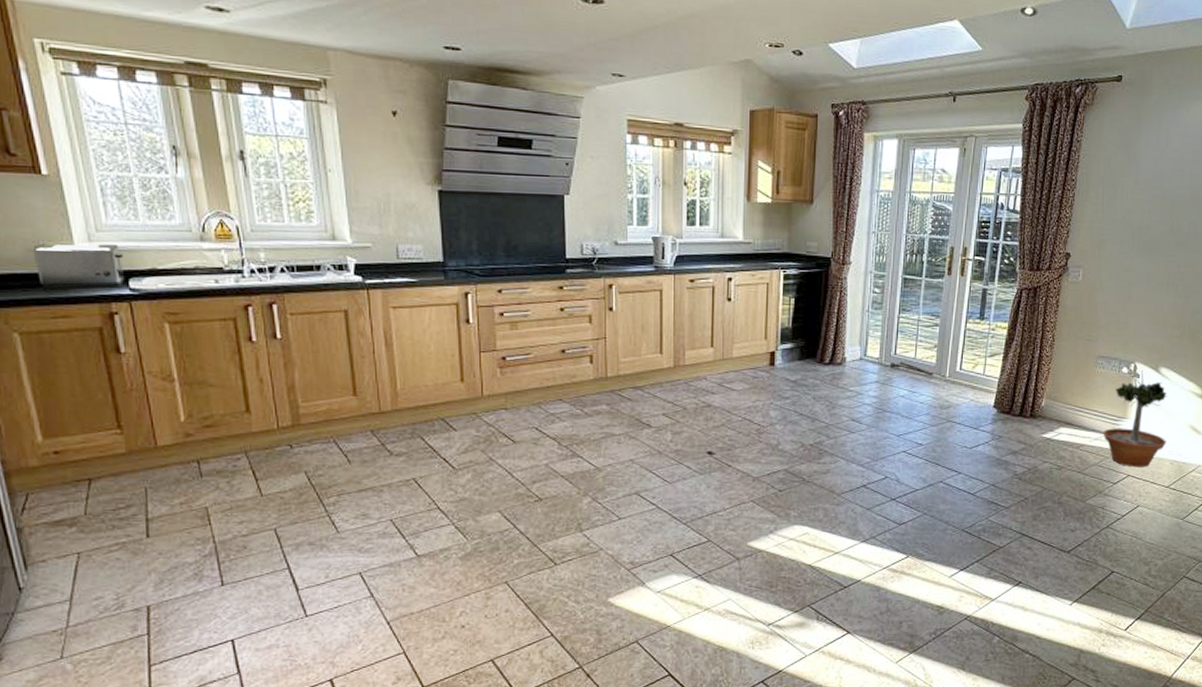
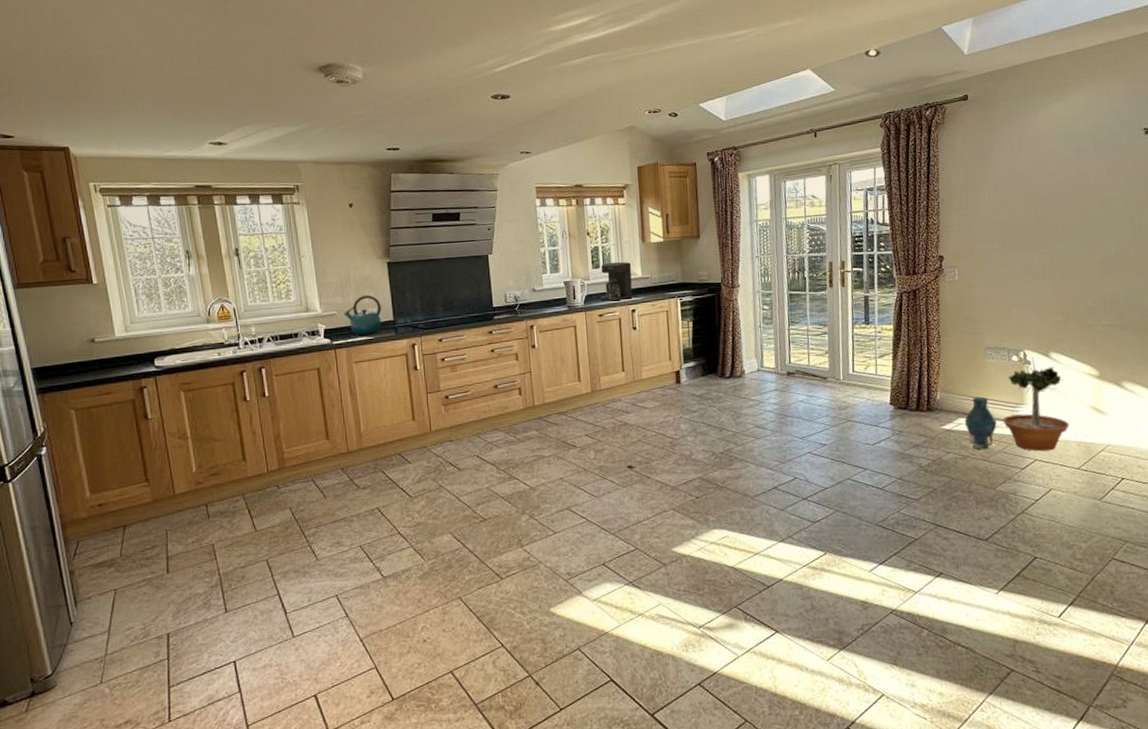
toaster: present [33,243,125,291] -> none [86,332,152,374]
kettle: none [379,227,428,275] -> present [343,294,381,335]
coffee maker: none [693,220,732,266] -> present [600,261,633,302]
vase: none [1065,407,1097,462] -> present [964,396,997,450]

